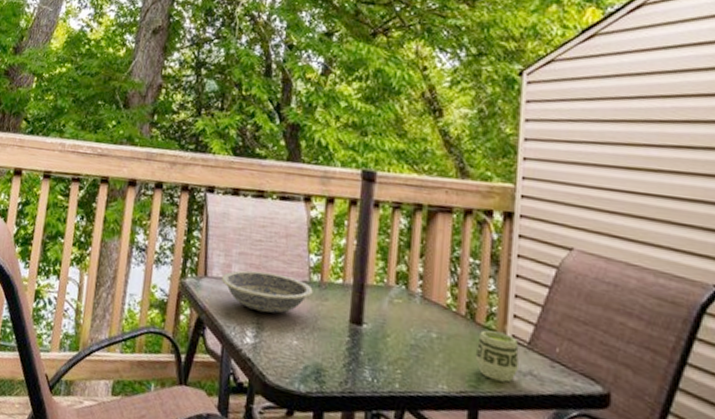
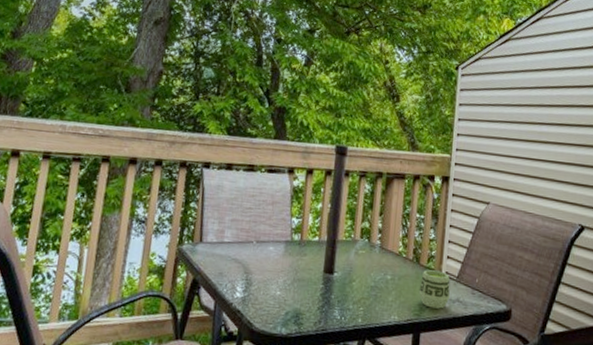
bowl: present [221,270,313,314] -> none [214,234,294,270]

